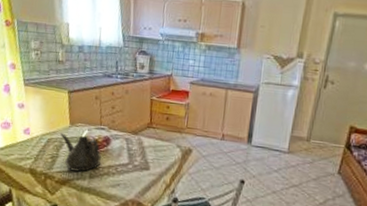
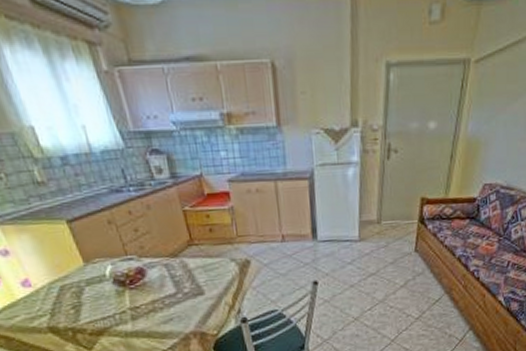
teapot: present [59,133,102,172] -> none [73,272,141,318]

